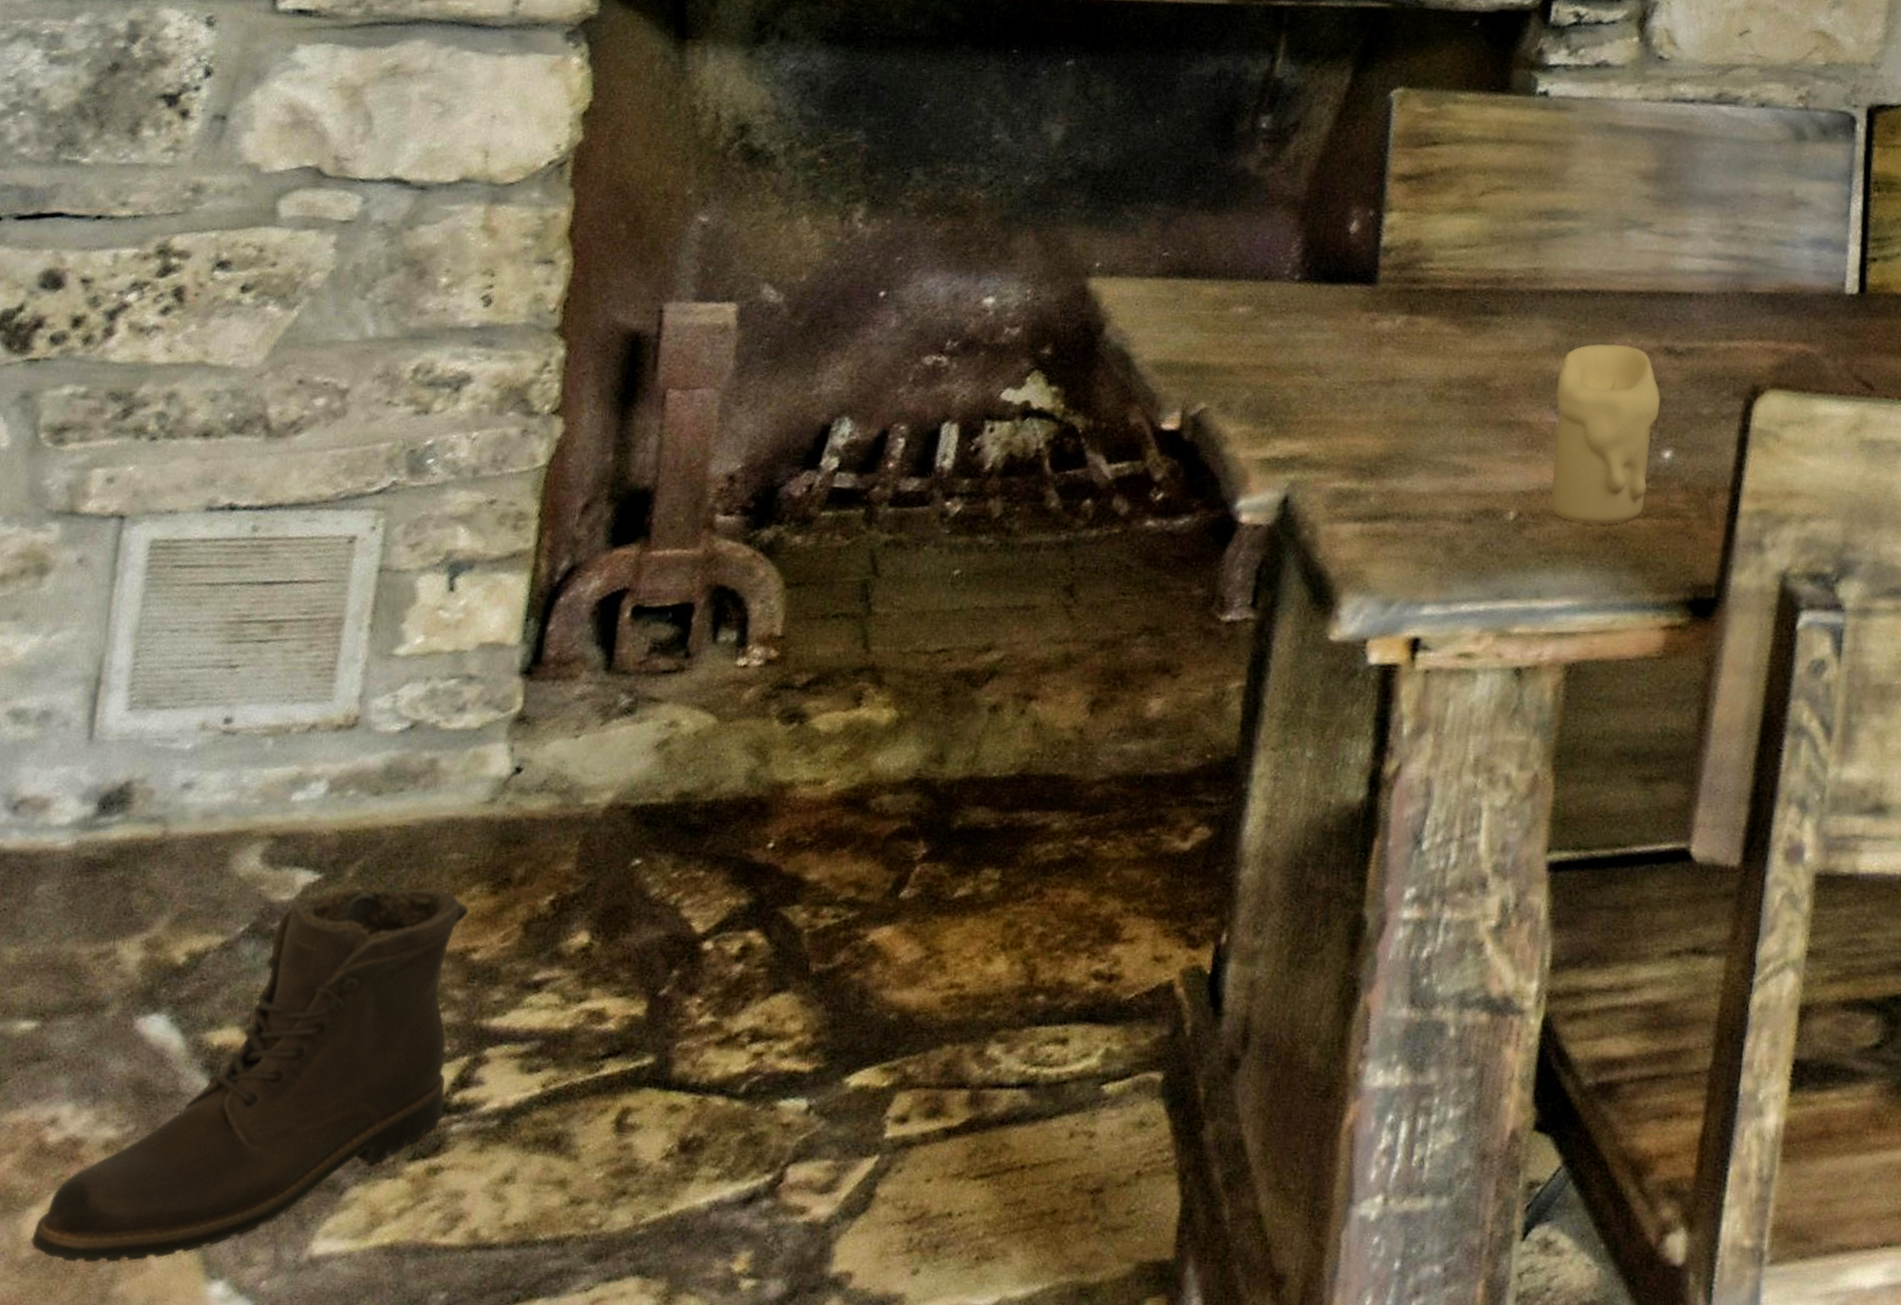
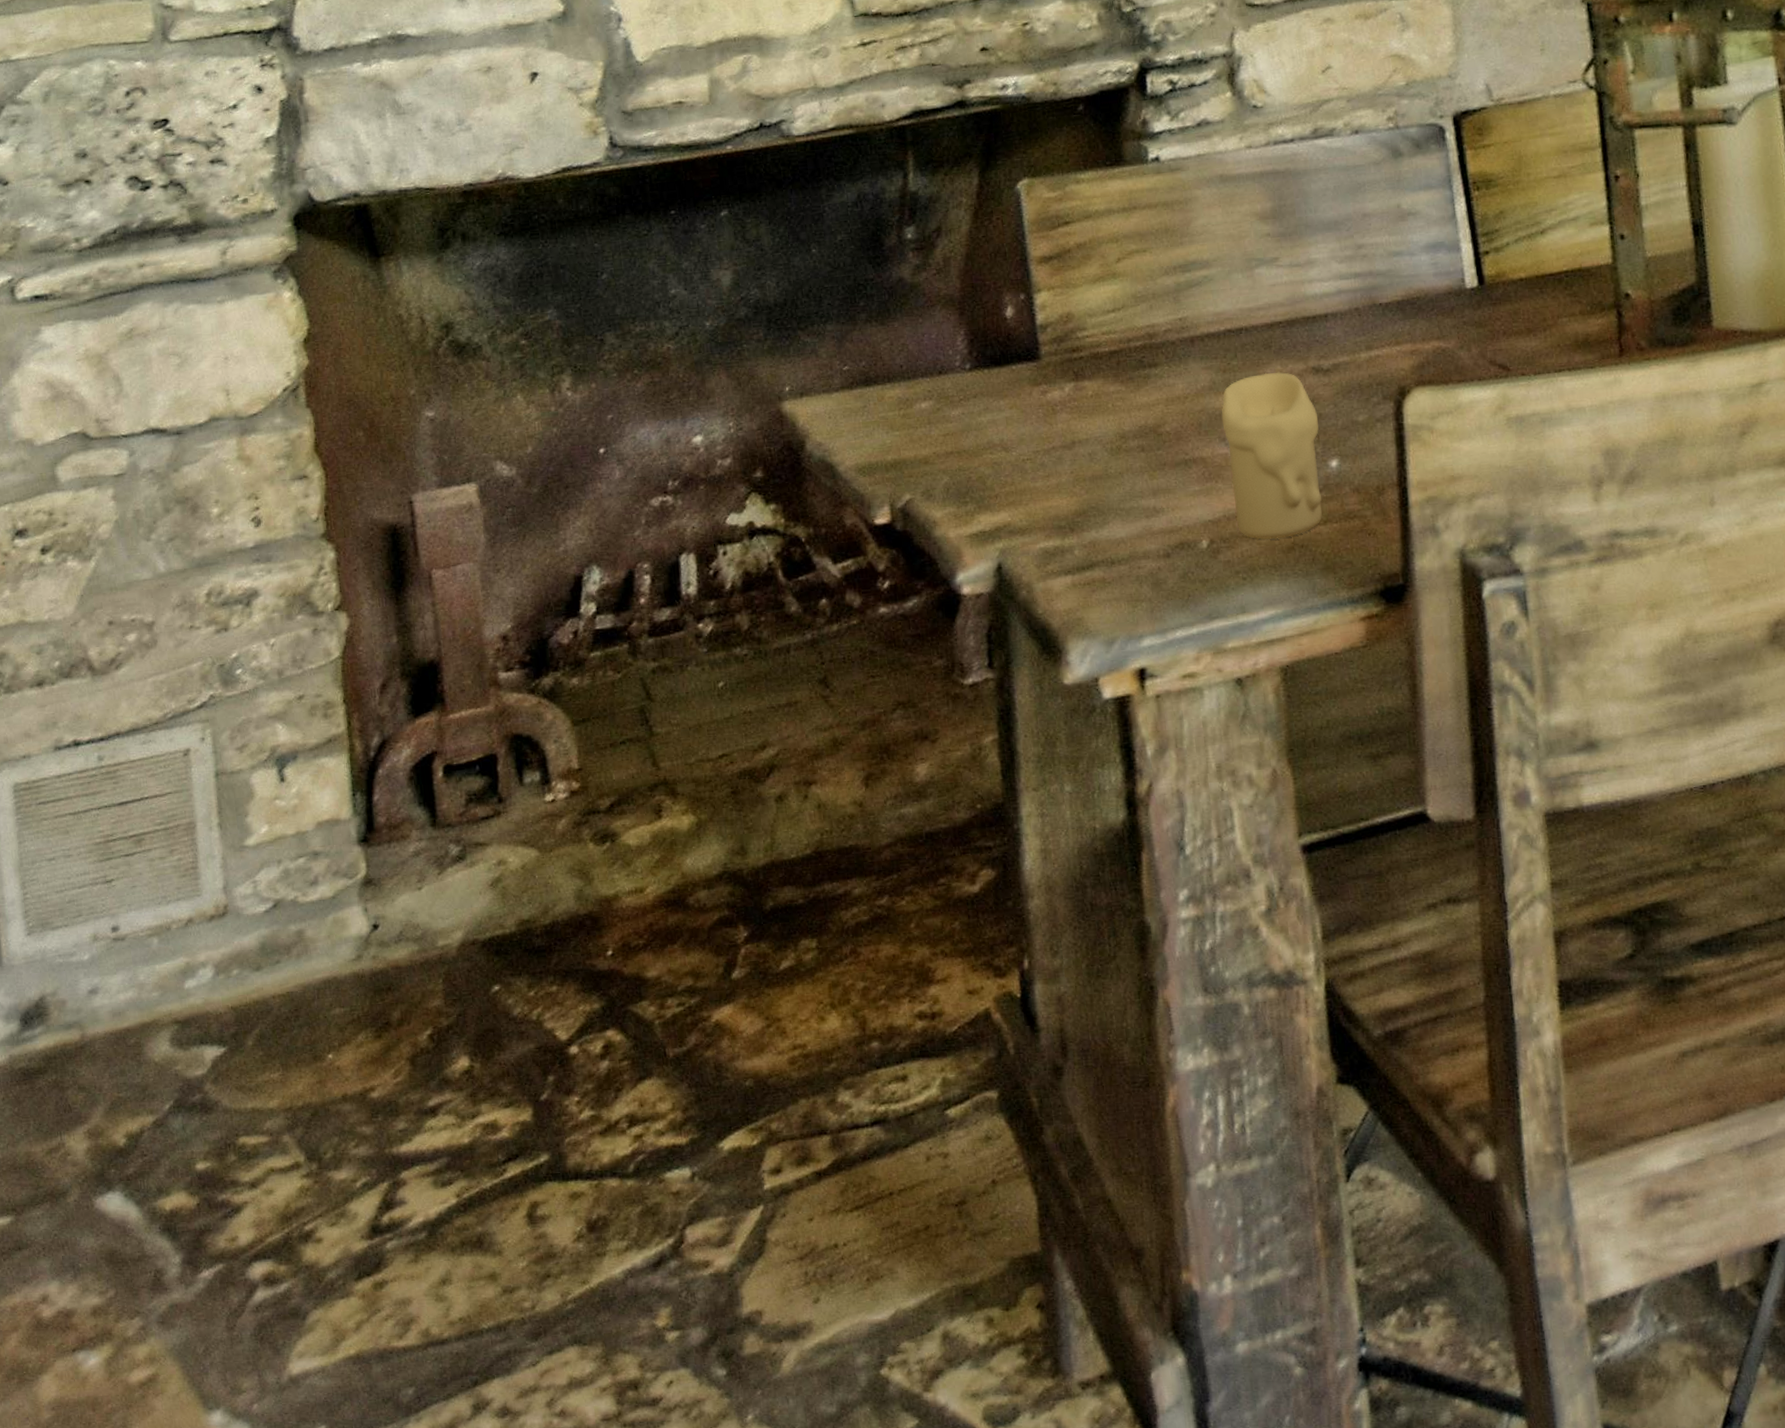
boot: present [31,888,469,1263] -> none [49,1042,378,1417]

